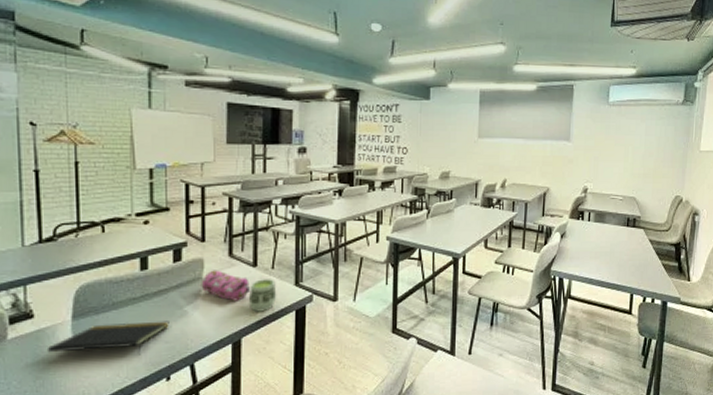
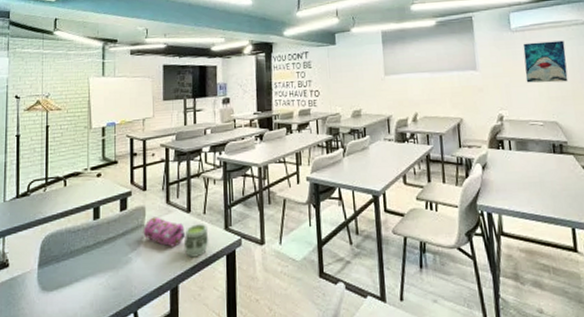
notepad: present [46,321,169,355] -> none [17,268,116,302]
wall art: none [614,118,655,160] -> present [523,40,569,83]

